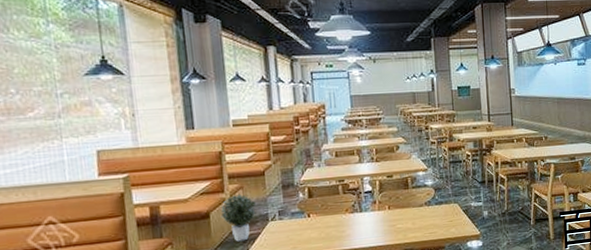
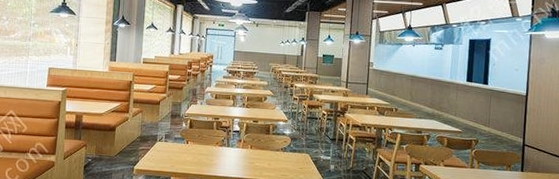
potted plant: present [220,193,256,242] -> none [123,116,150,154]

